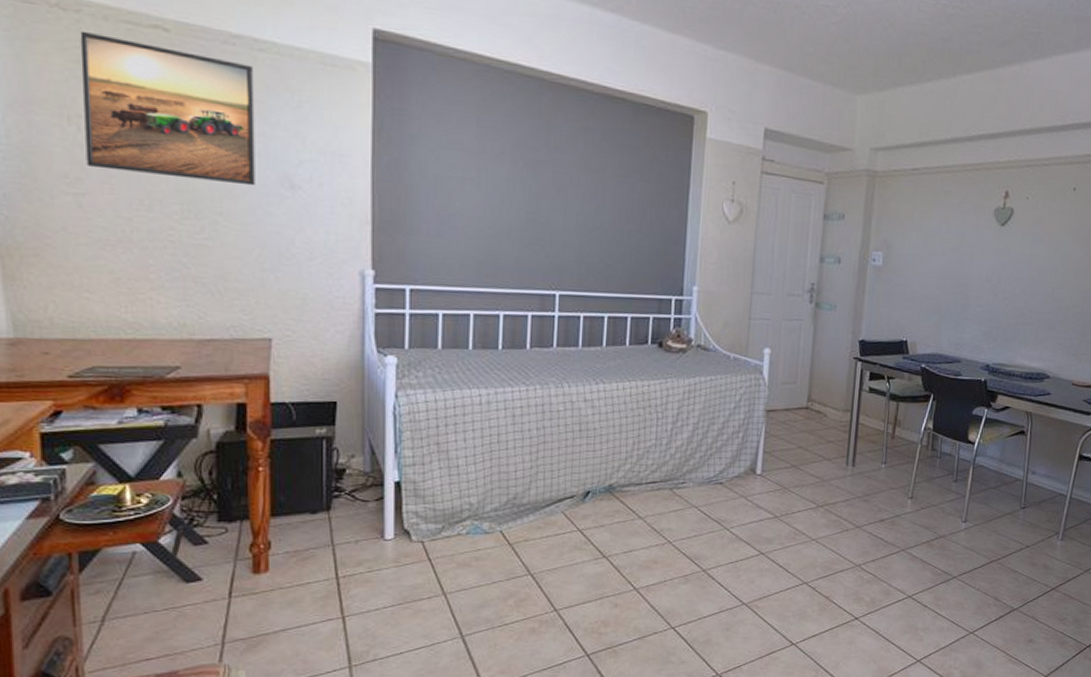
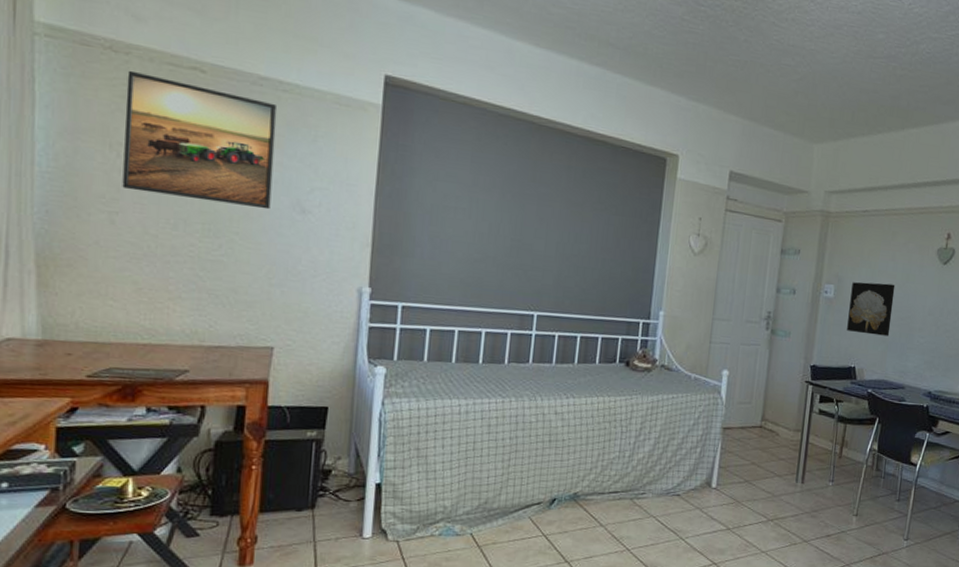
wall art: none [897,247,949,306] -> present [847,282,896,336]

